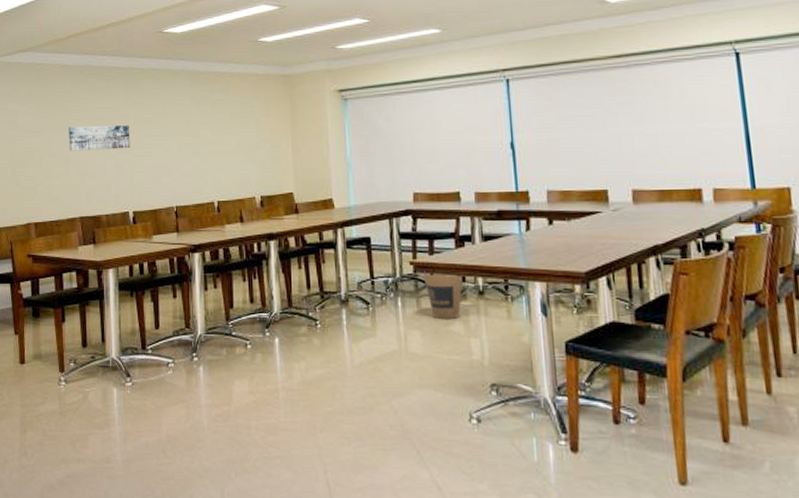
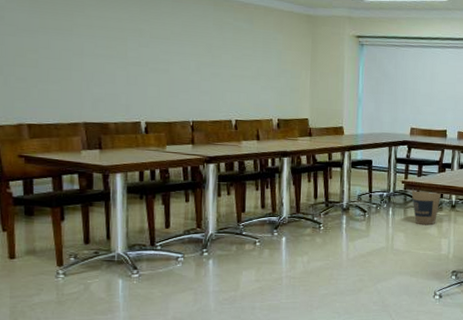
wall art: present [68,125,130,151] -> none [71,32,145,62]

